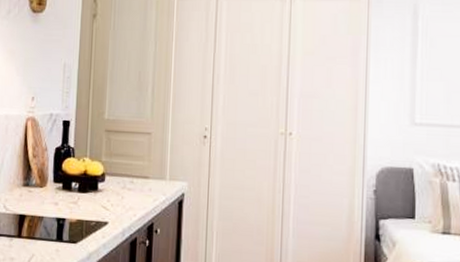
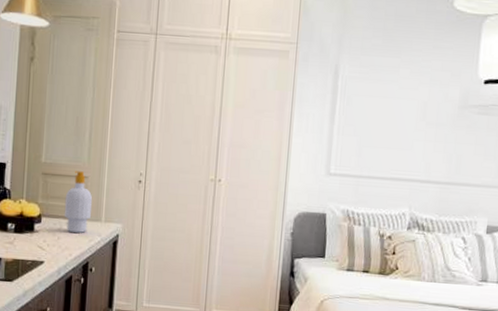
soap bottle: none [127,127,157,193] -> present [64,171,93,234]

